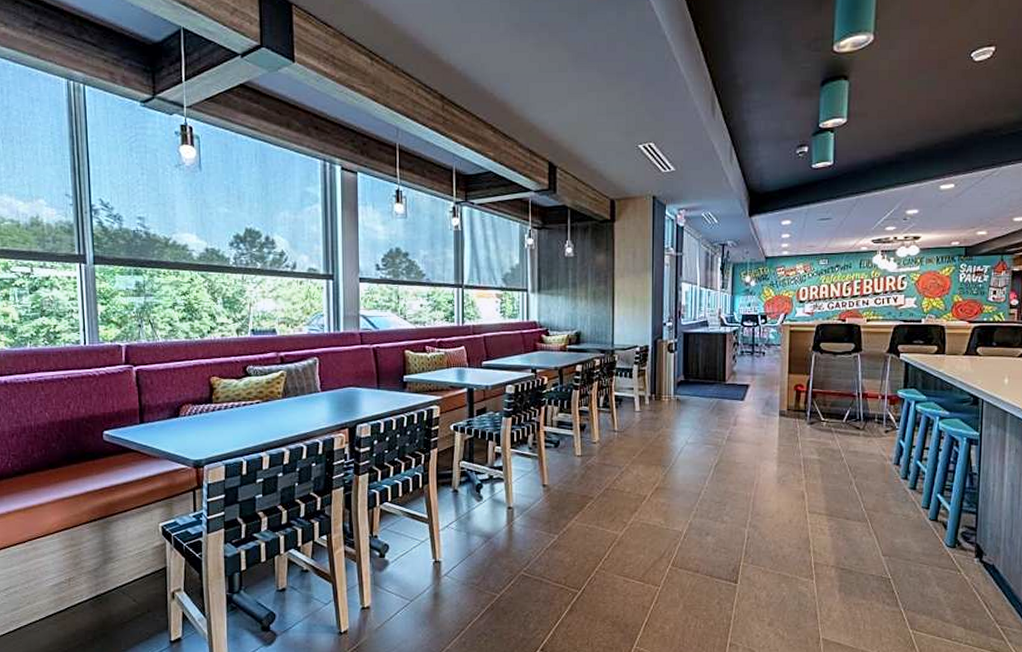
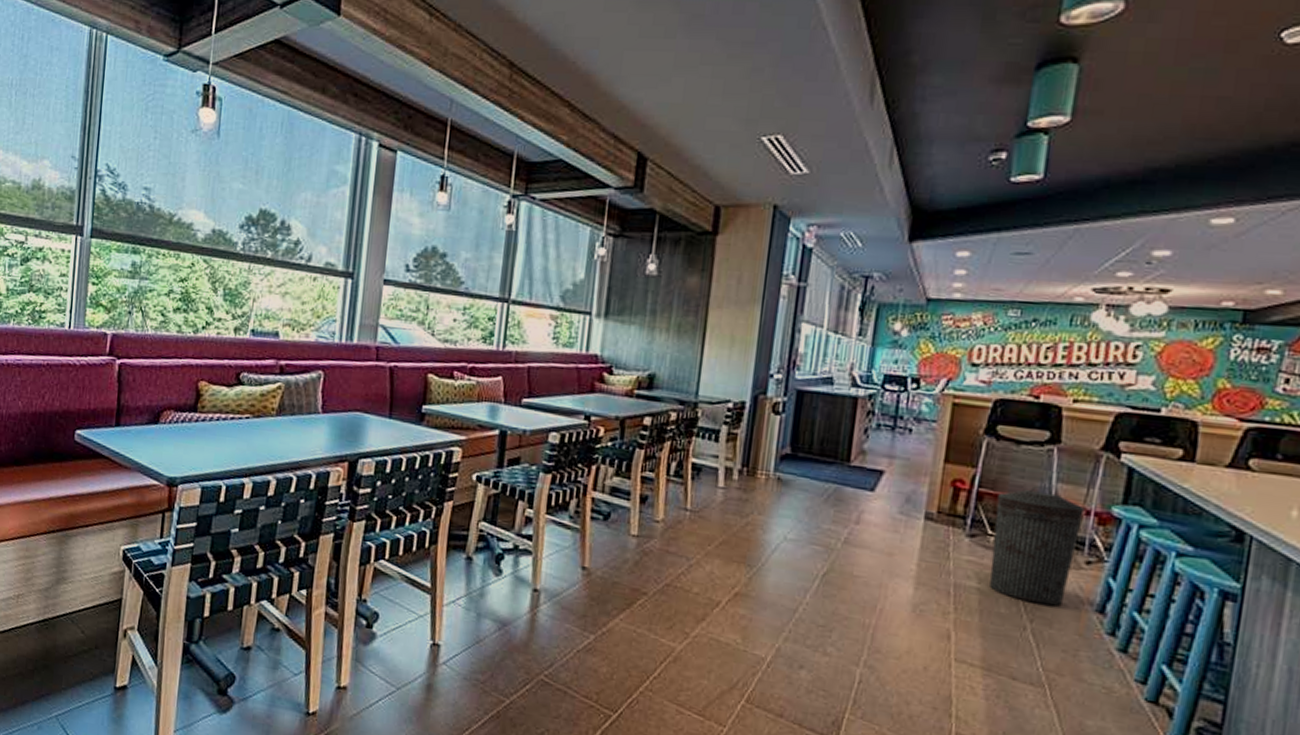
trash can: none [825,383,881,465] -> present [989,486,1085,606]

